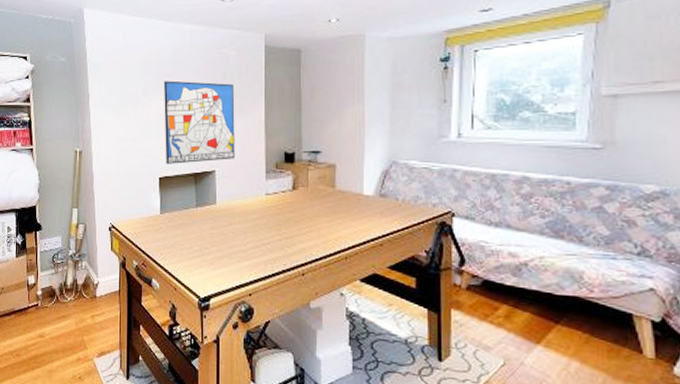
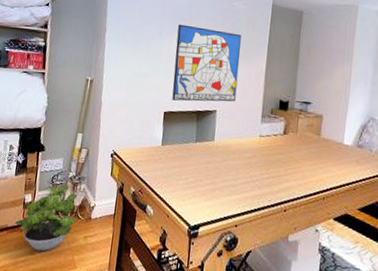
potted plant: none [21,264,82,334] -> present [14,185,77,252]

